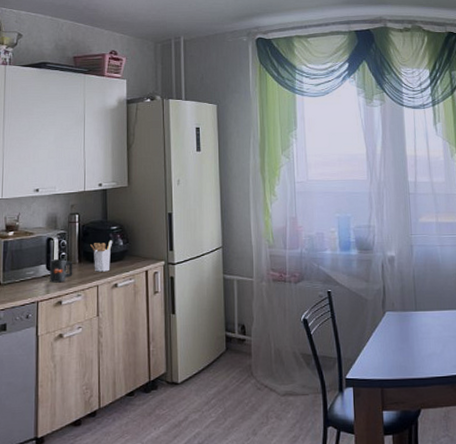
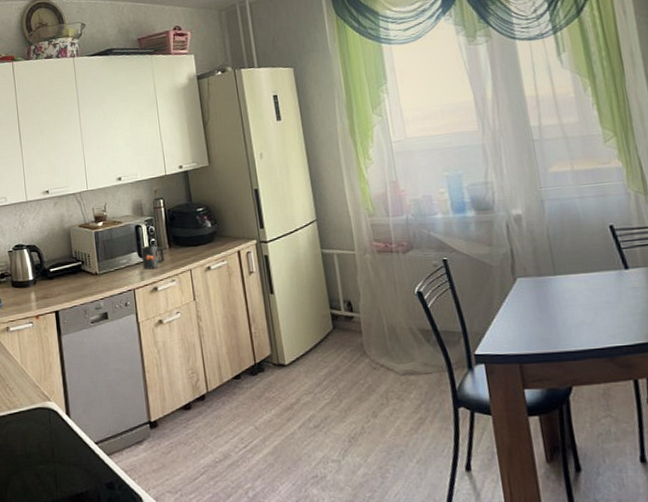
utensil holder: present [90,240,113,272] -> none [178,222,201,256]

